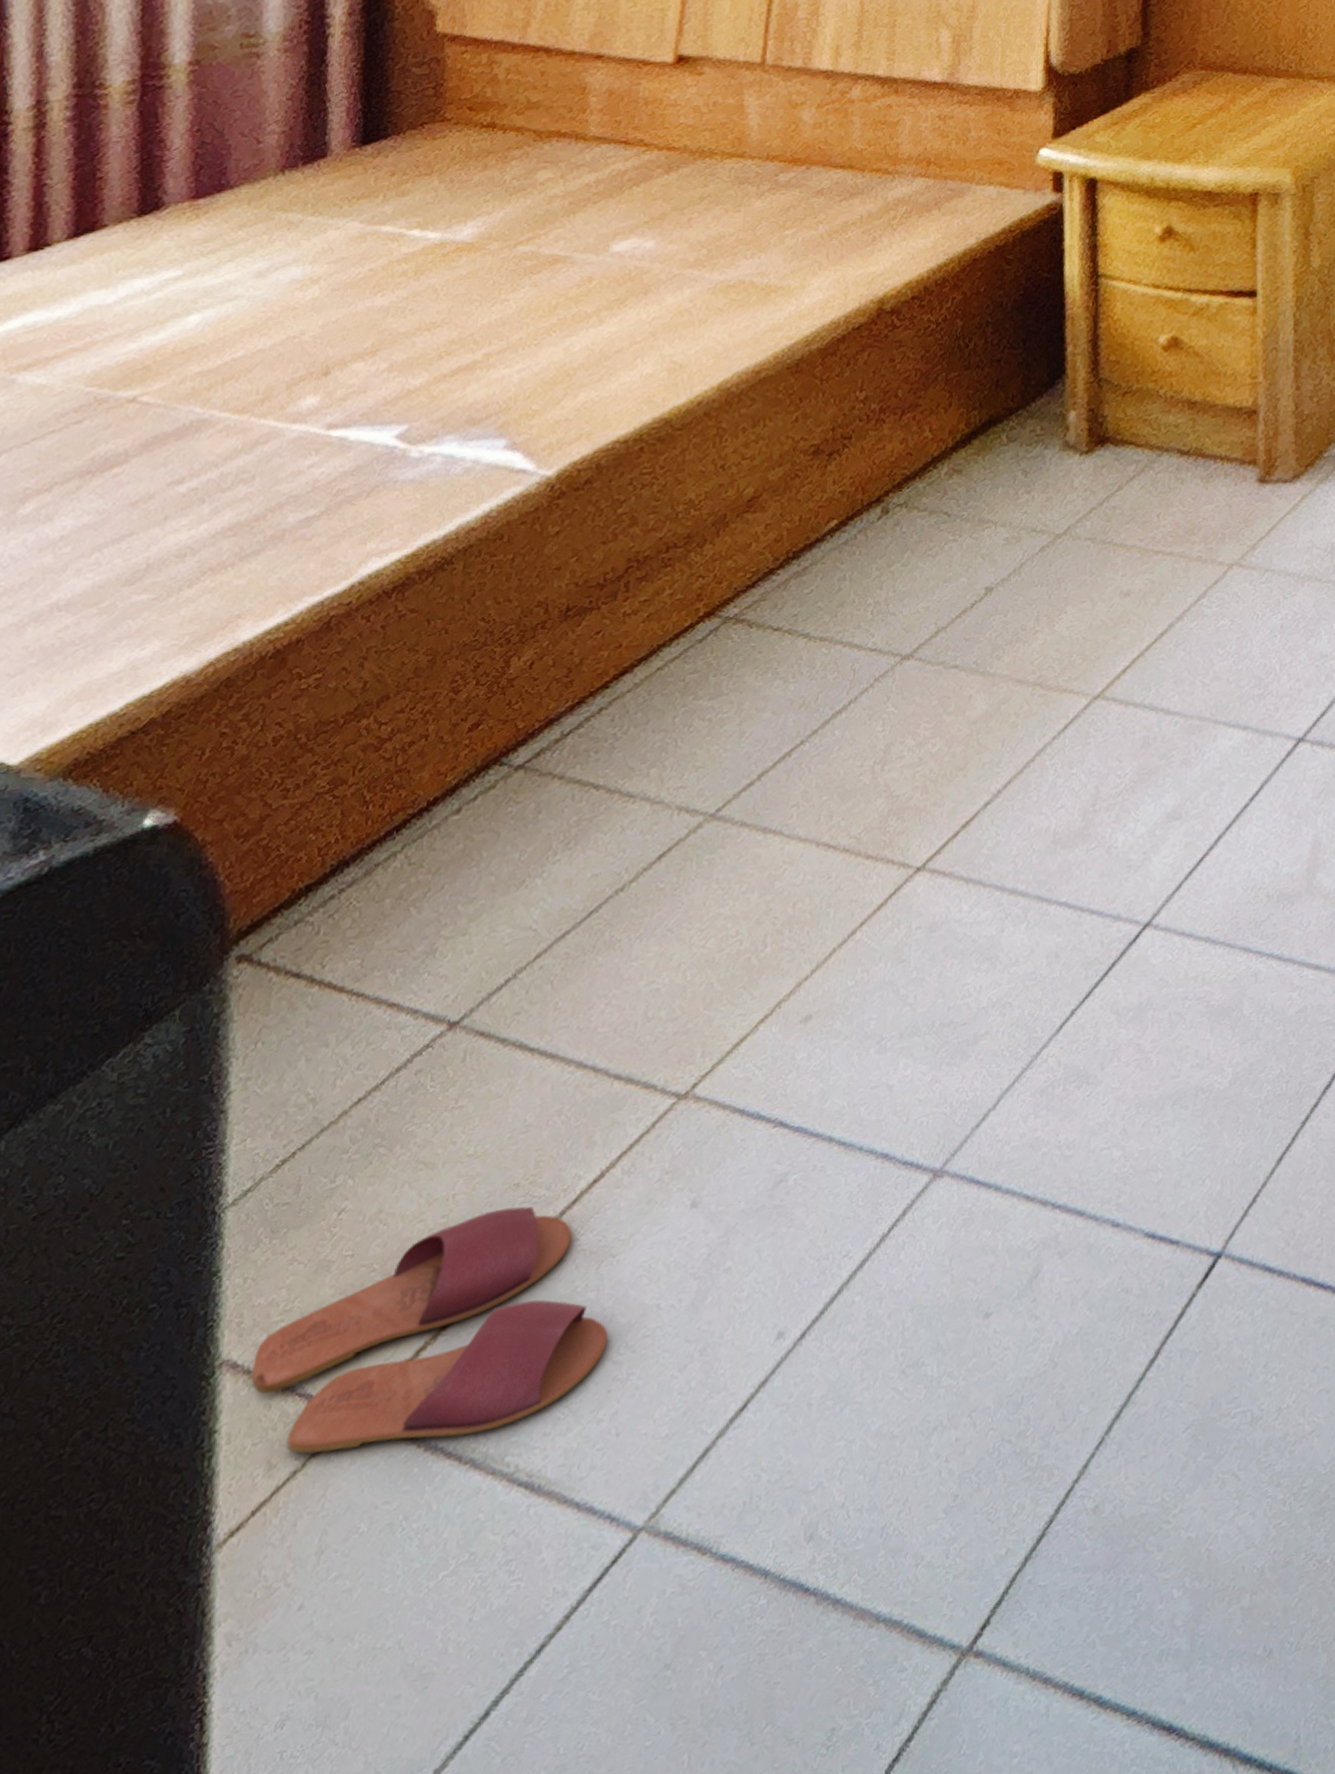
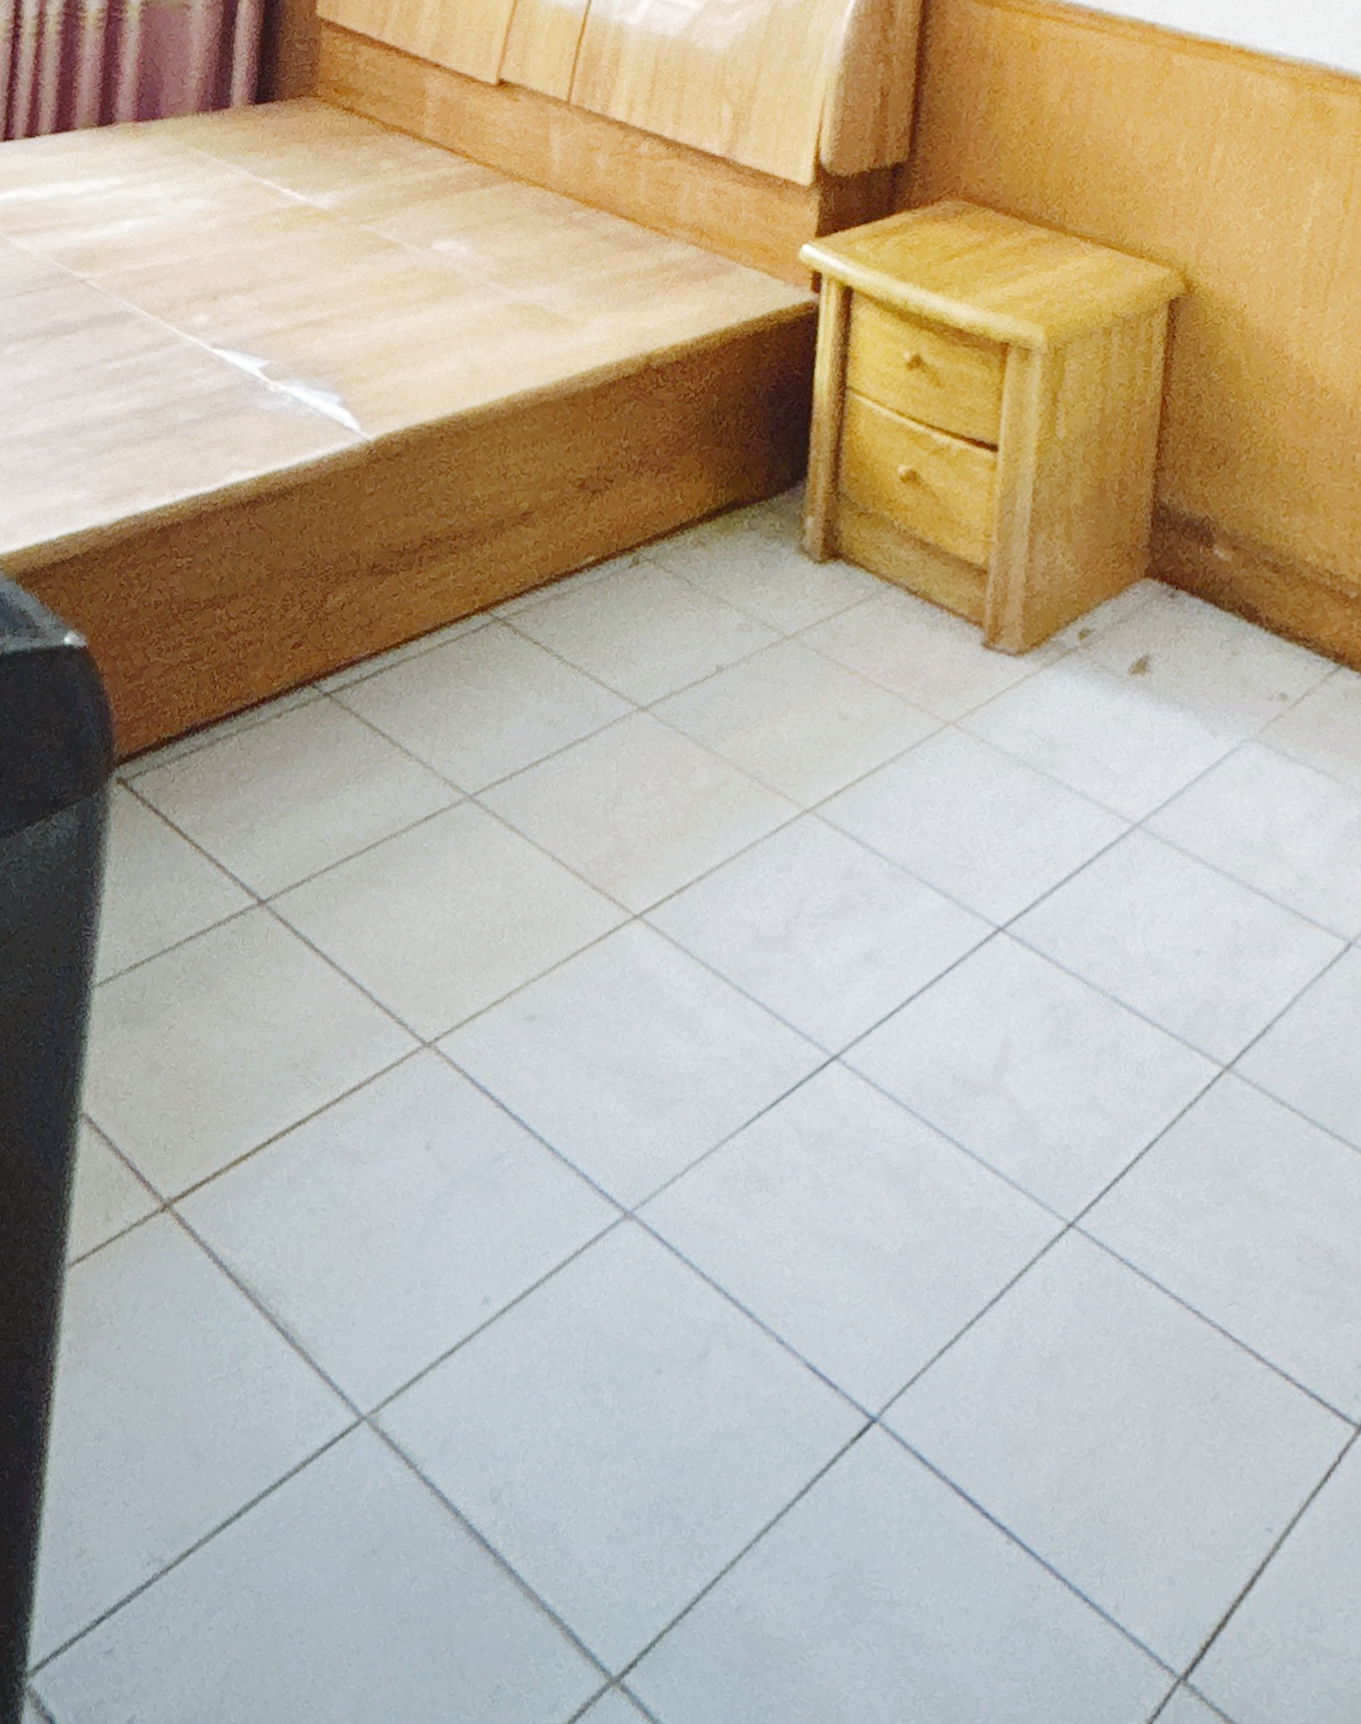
slippers: present [251,1206,608,1454] -> none [100,1076,353,1272]

